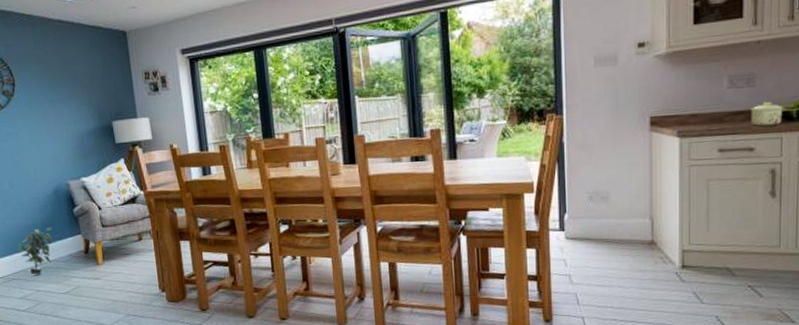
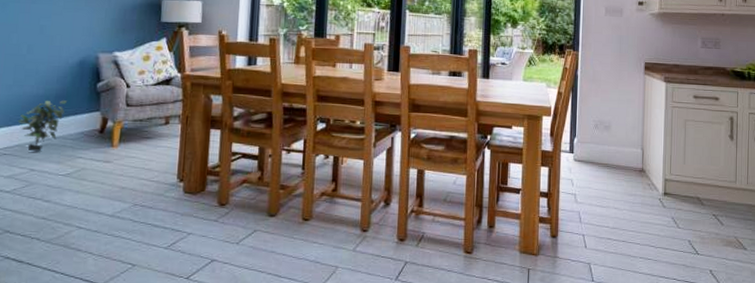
sugar bowl: present [750,101,784,127] -> none [716,62,740,82]

